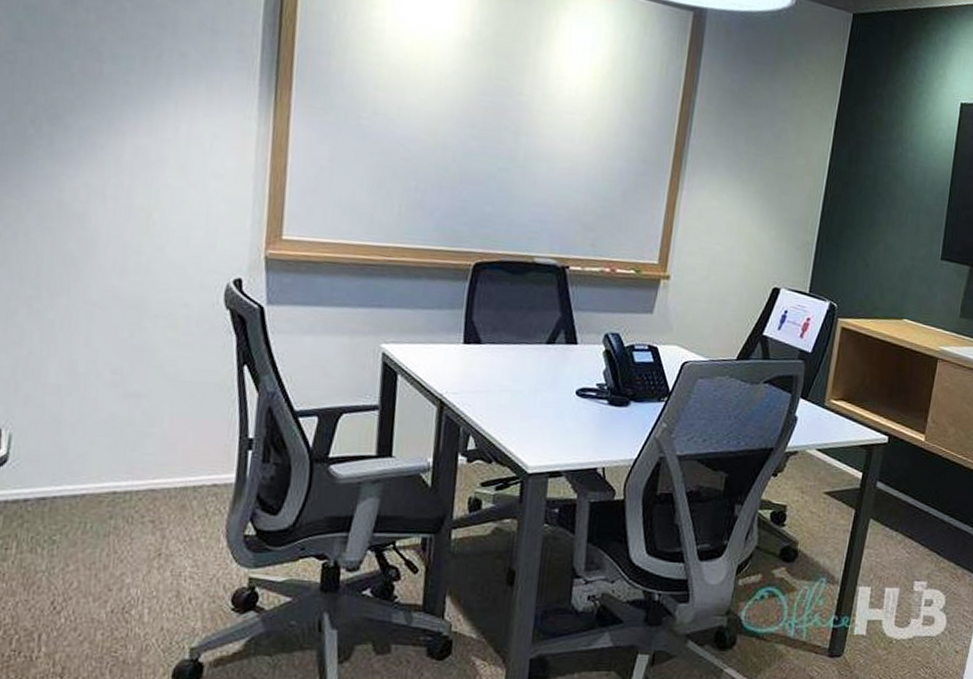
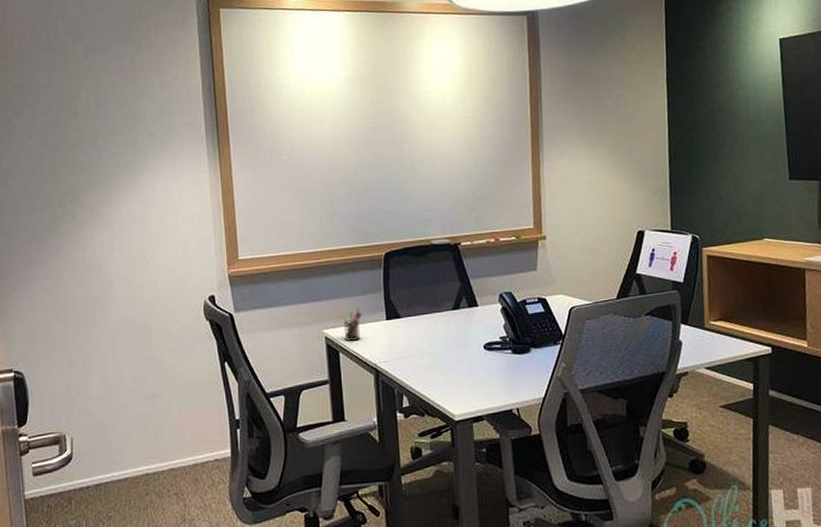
pen holder: none [407,323,433,363] -> present [341,307,361,341]

